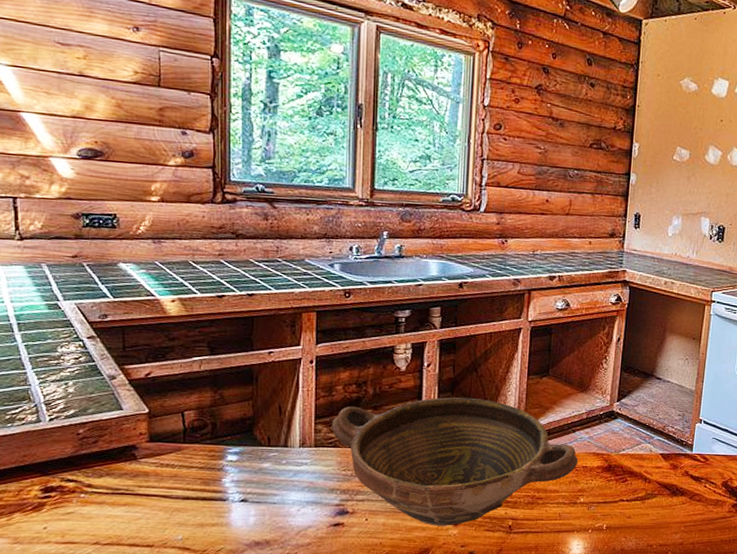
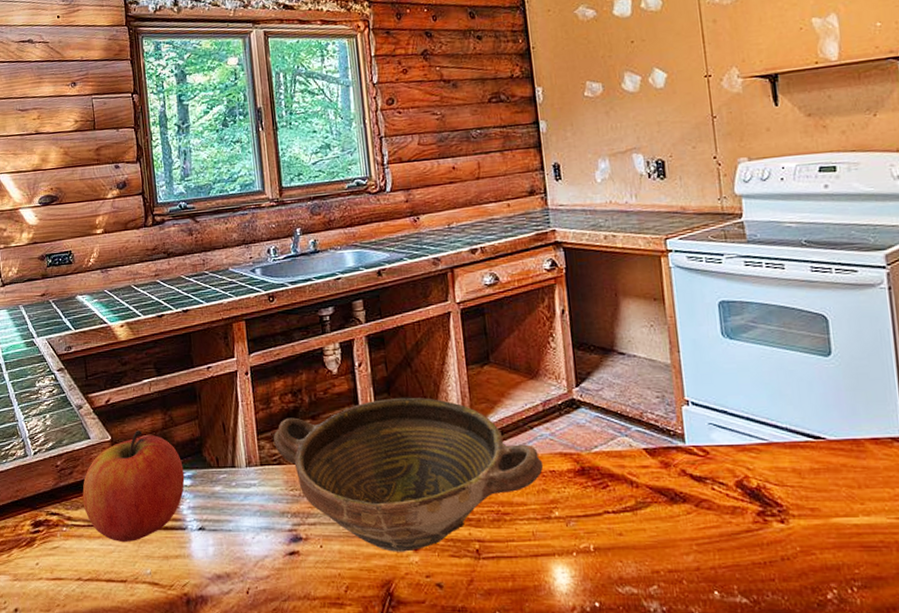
apple: none [108,406,231,510] -> present [82,430,185,541]

